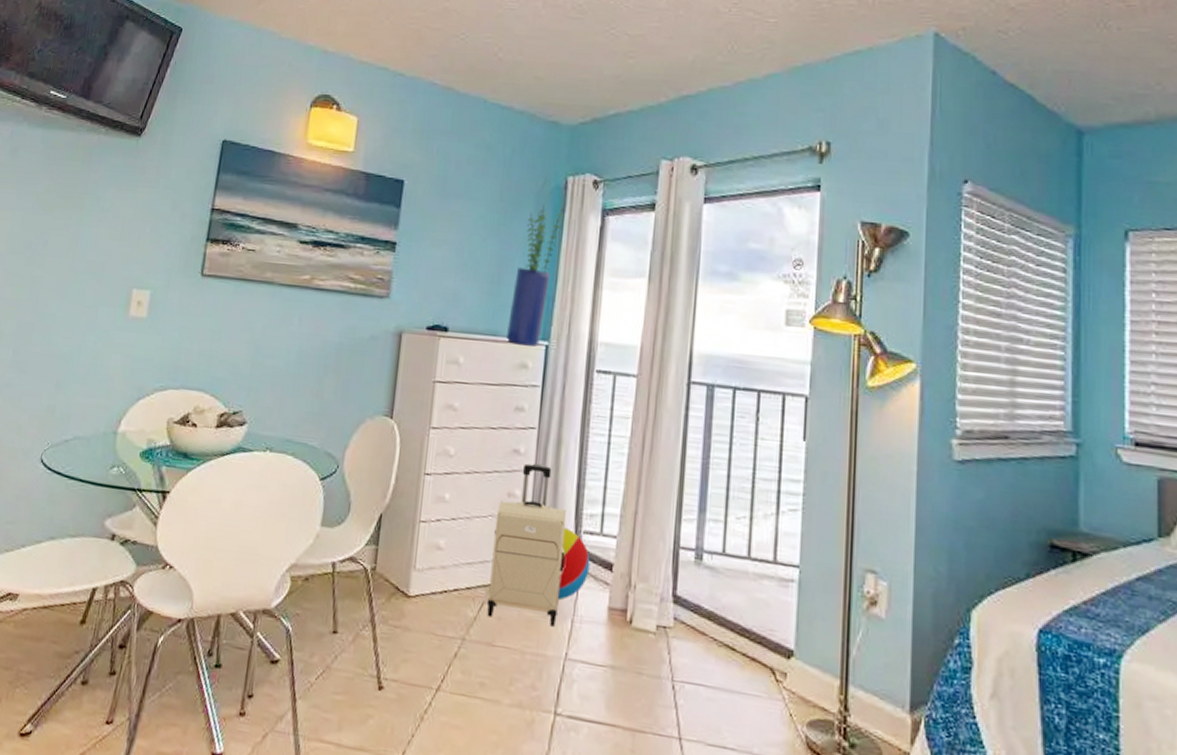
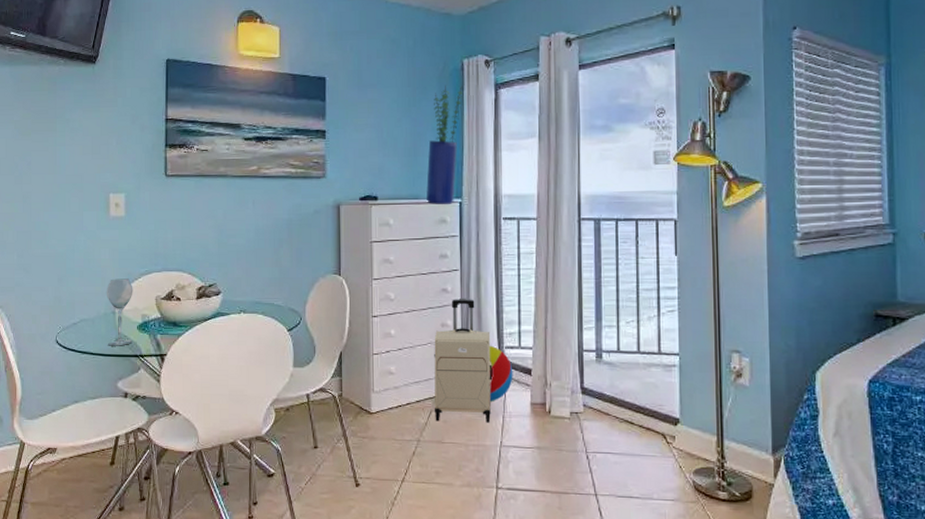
wineglass: none [102,391,143,475] -> present [106,278,133,346]

